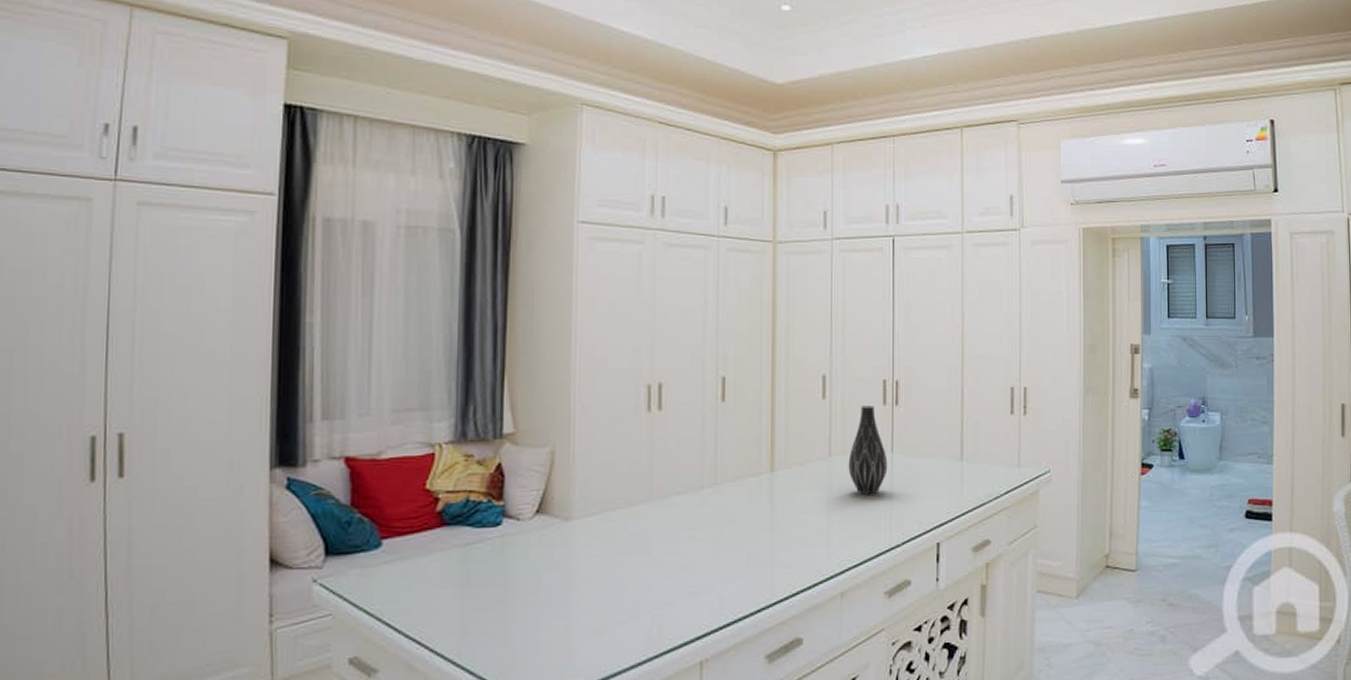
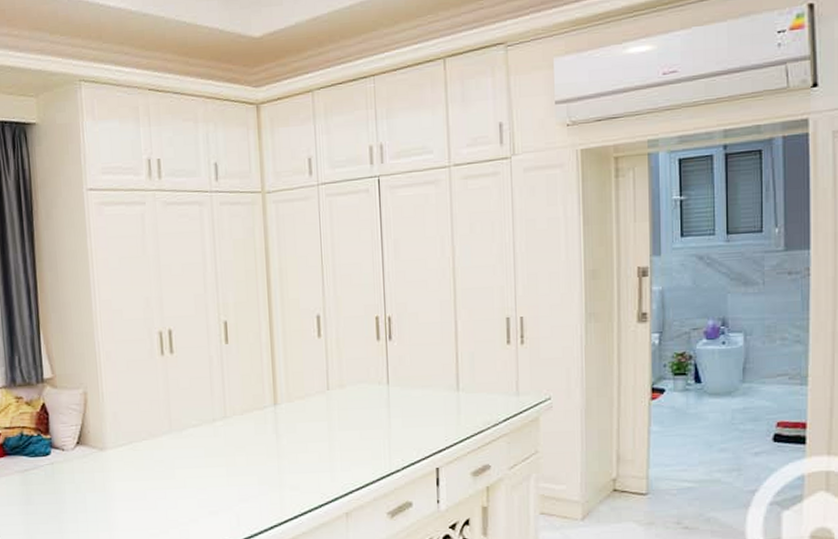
vase: present [848,406,888,495] -> none [346,341,385,425]

